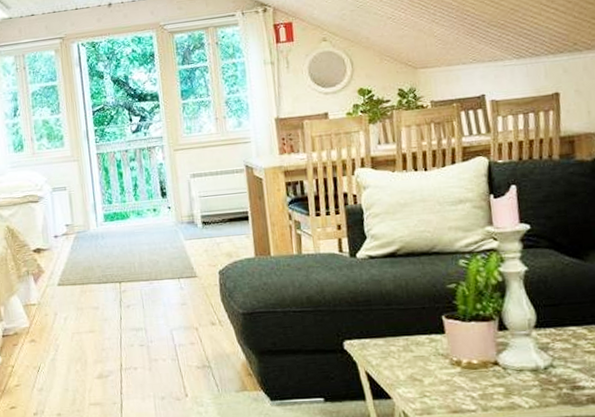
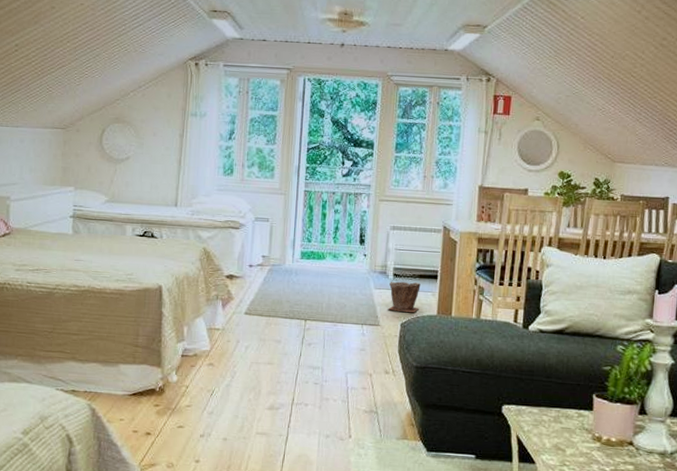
plant pot: none [199,227,235,260] -> present [388,281,421,313]

